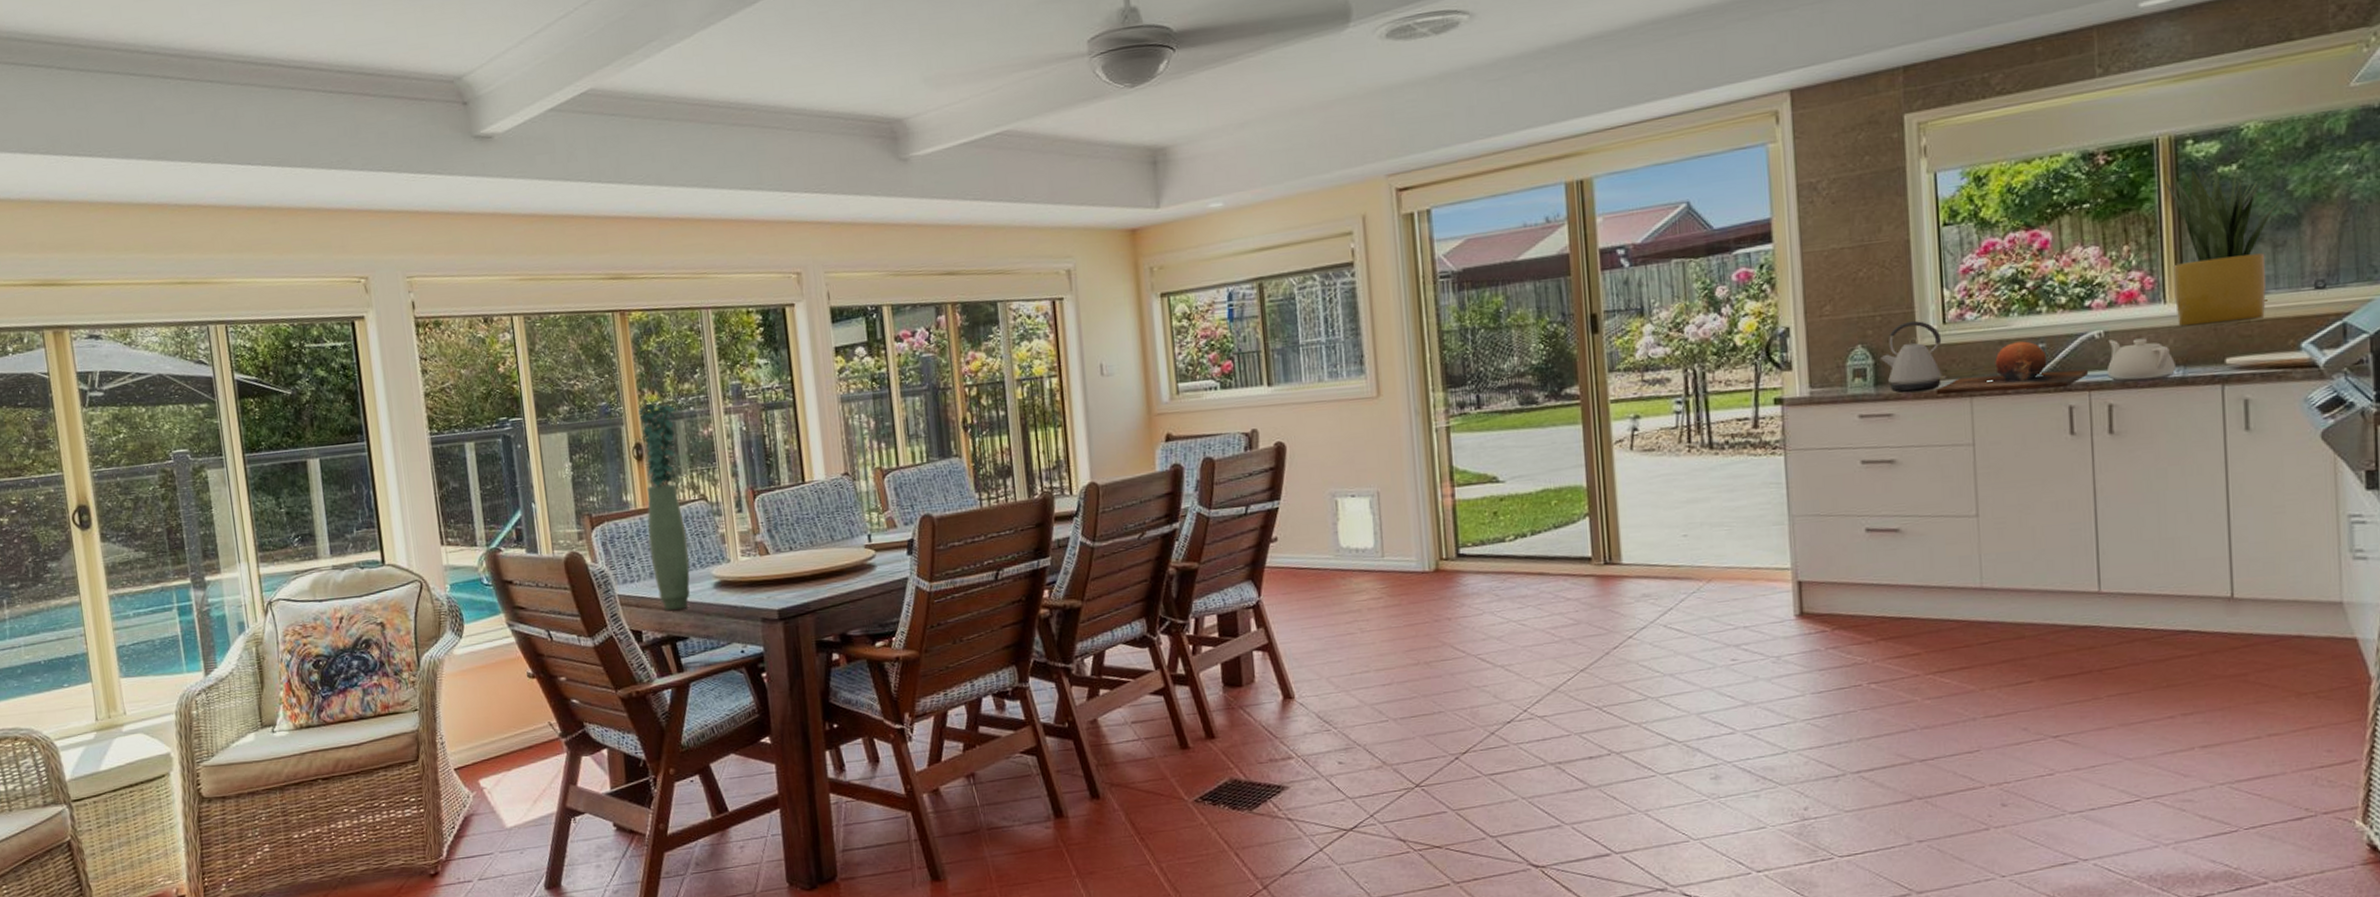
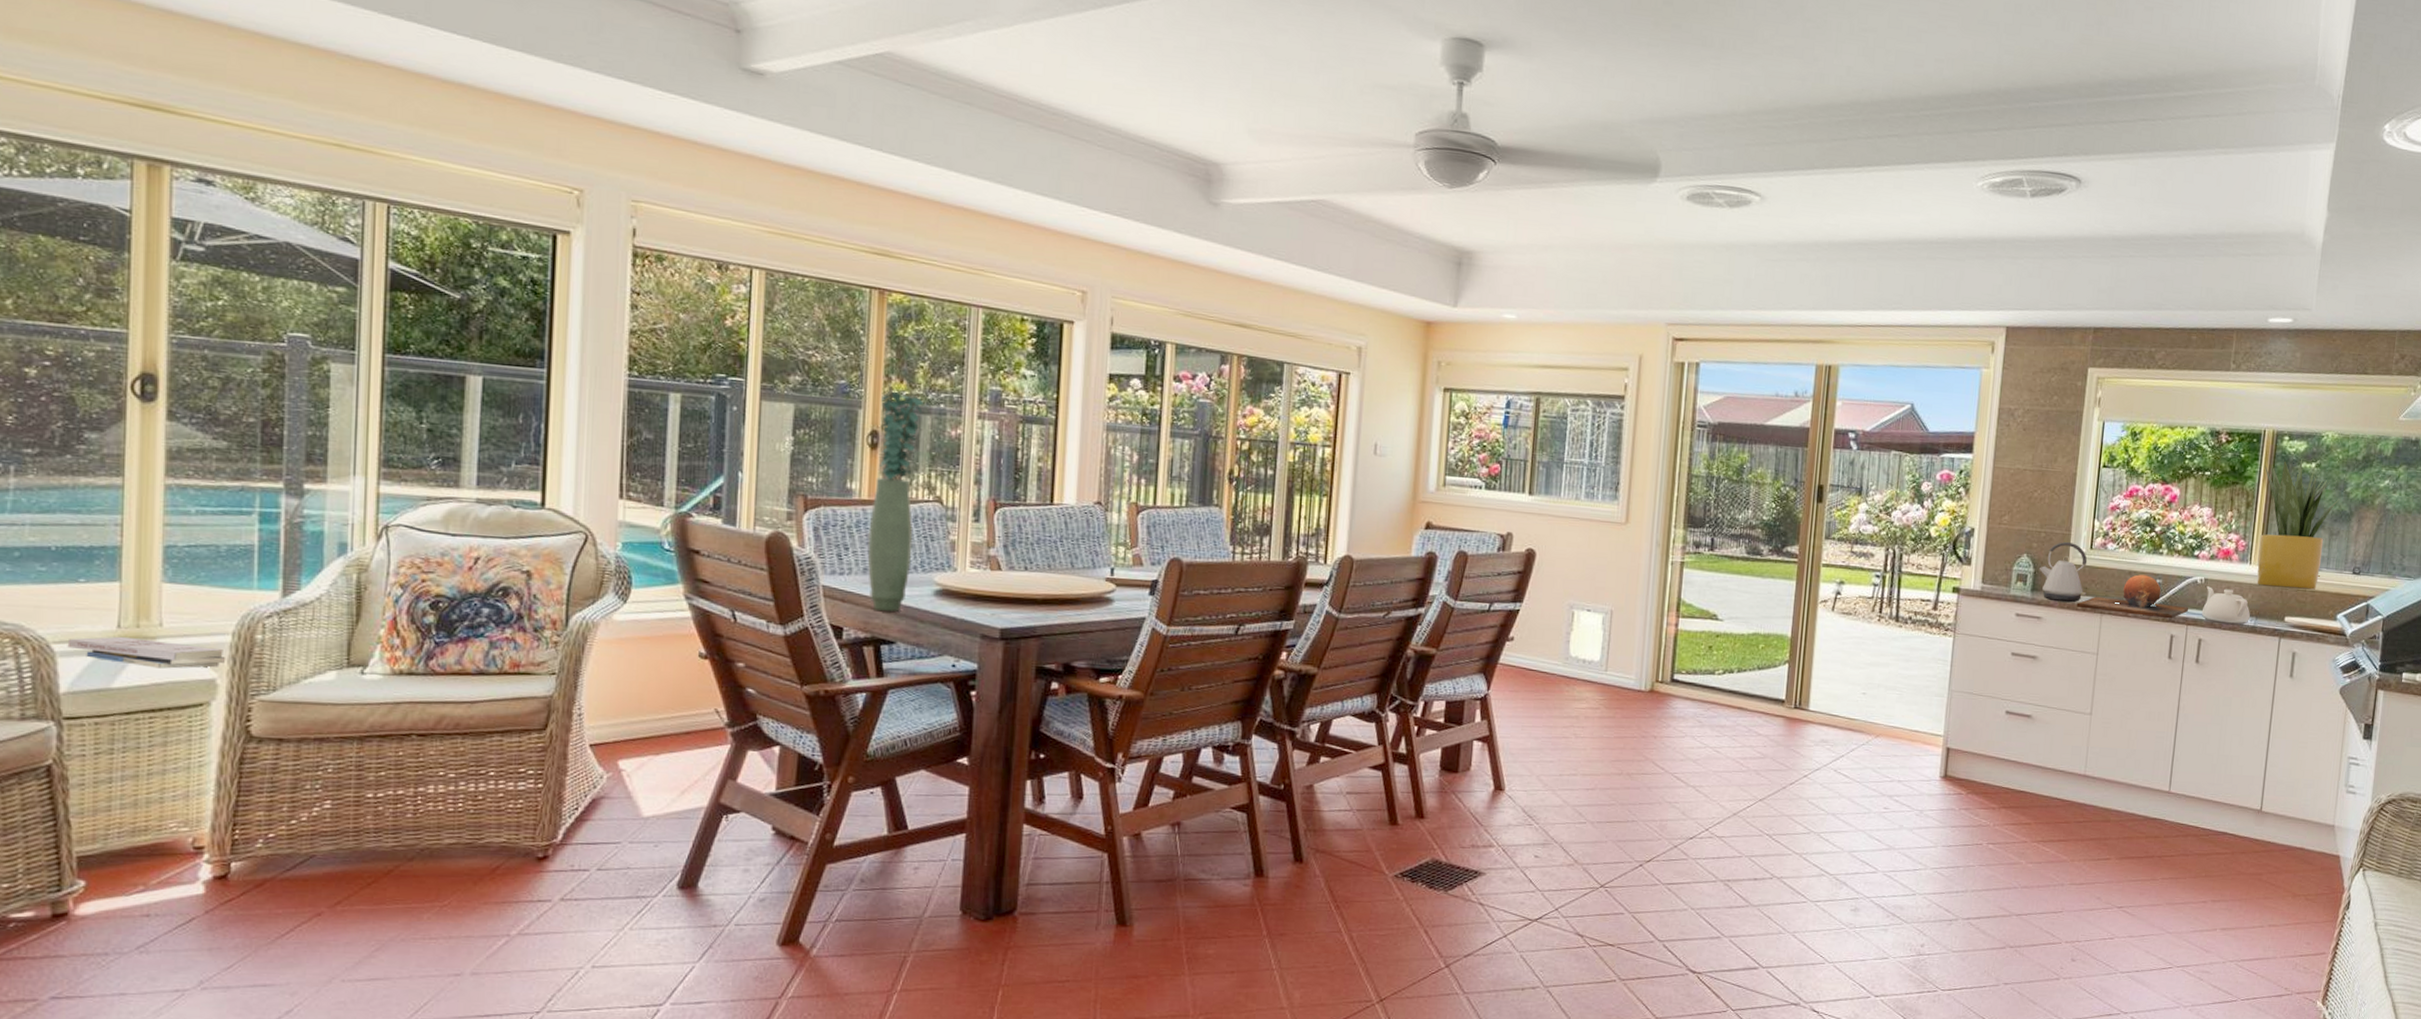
books: none [64,726,175,751] -> present [67,636,227,669]

